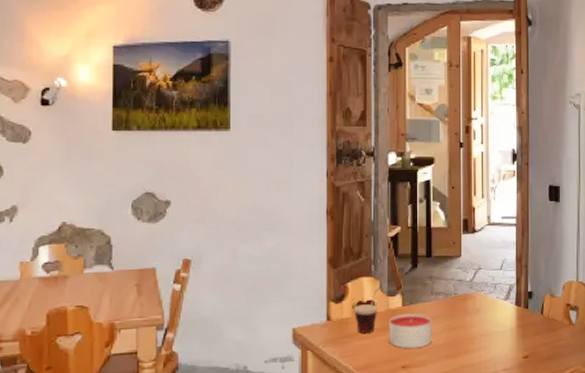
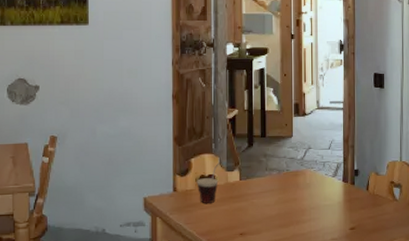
candle: present [389,313,432,349] -> none [228,187,266,218]

